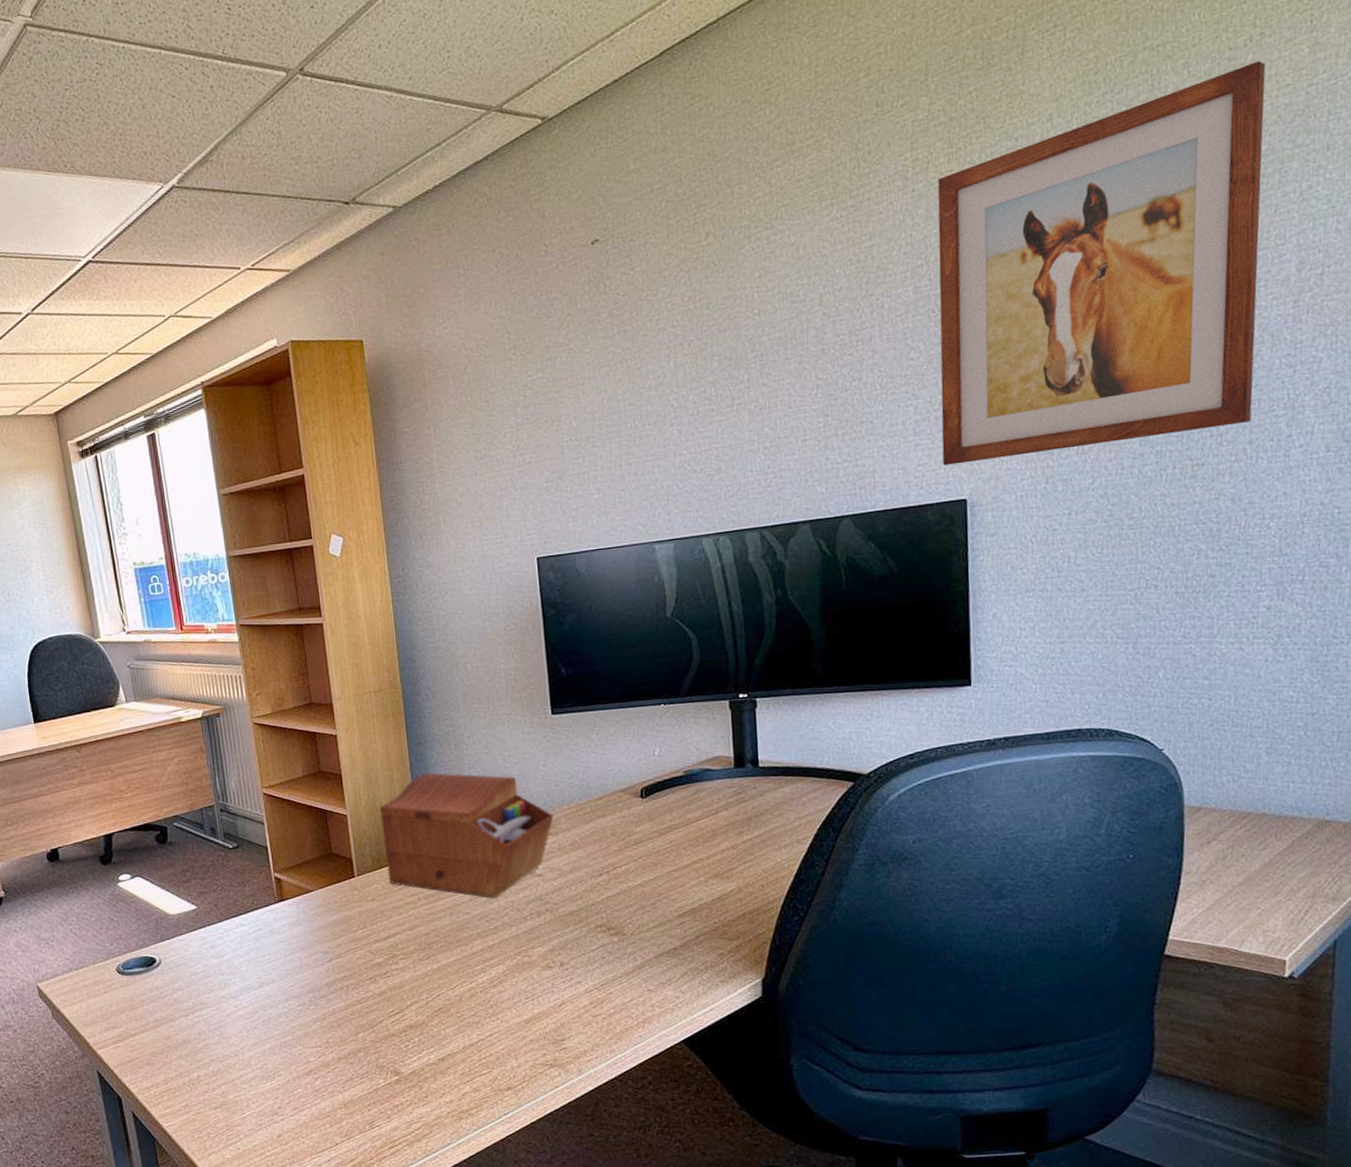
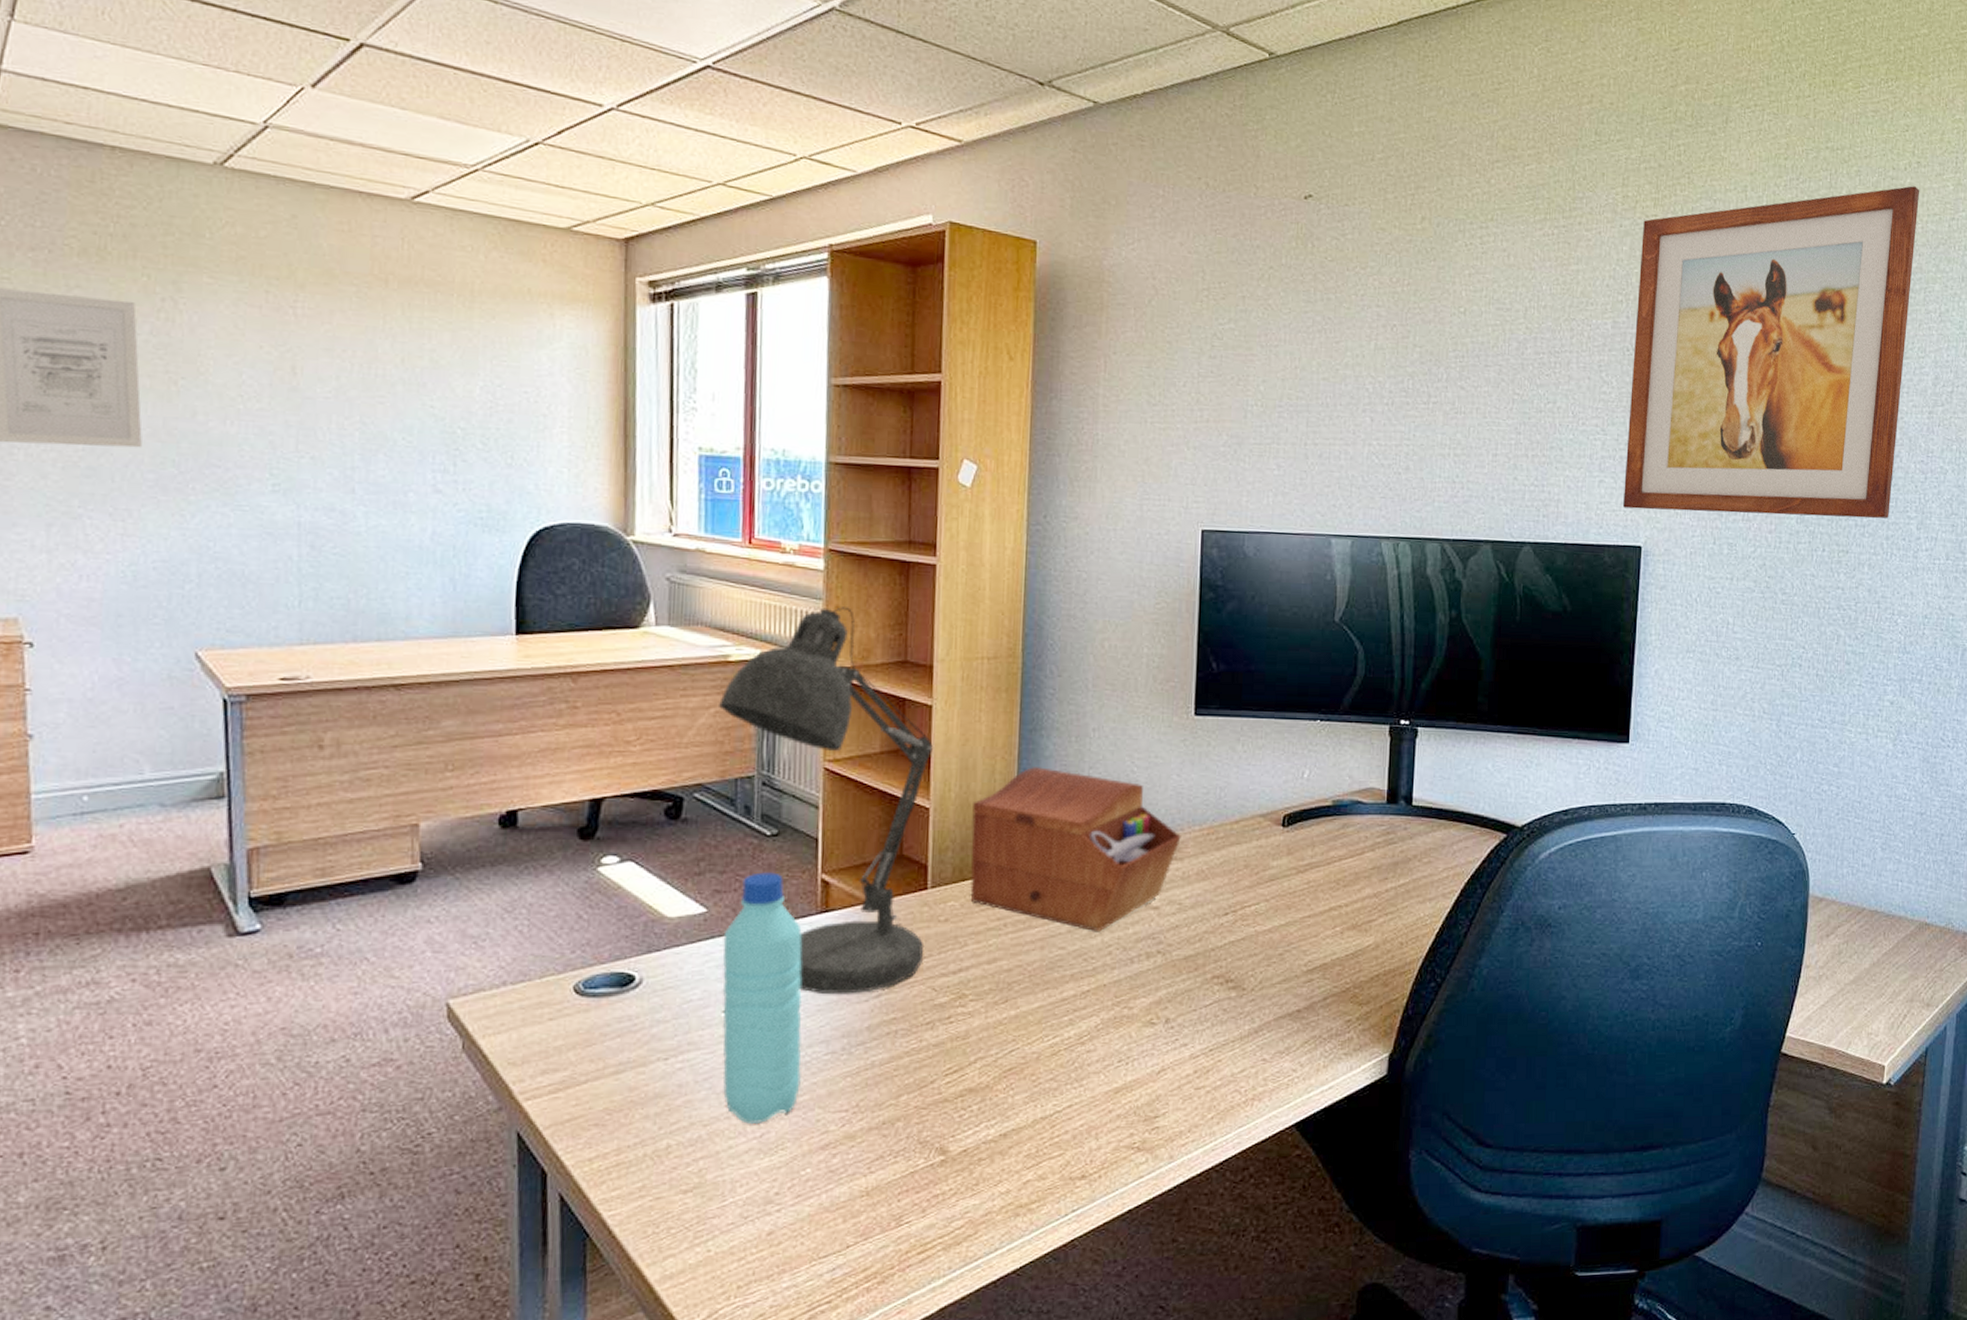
desk lamp: none [179,667,360,962] -> present [717,607,933,995]
water bottle: none [211,875,284,1060] -> present [722,872,802,1125]

